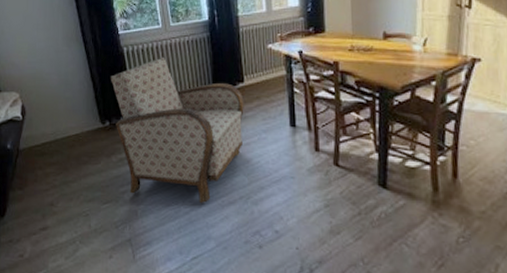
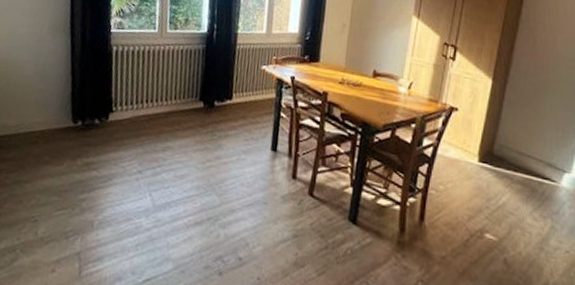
armchair: present [110,58,244,203] -> none [88,63,230,221]

